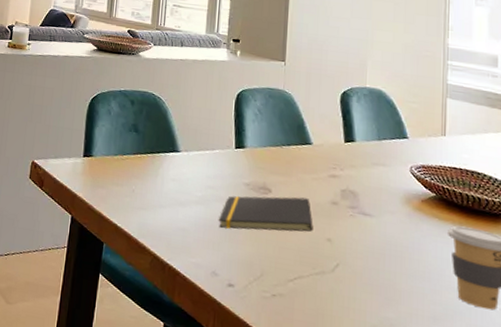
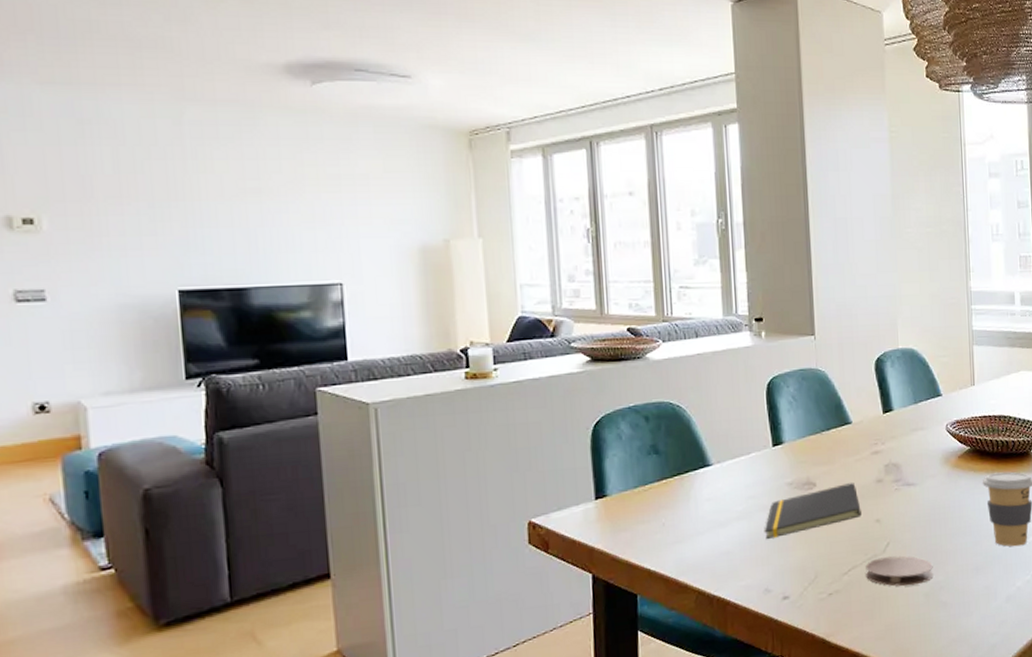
coaster: none [312,275,384,315] -> present [865,555,934,587]

